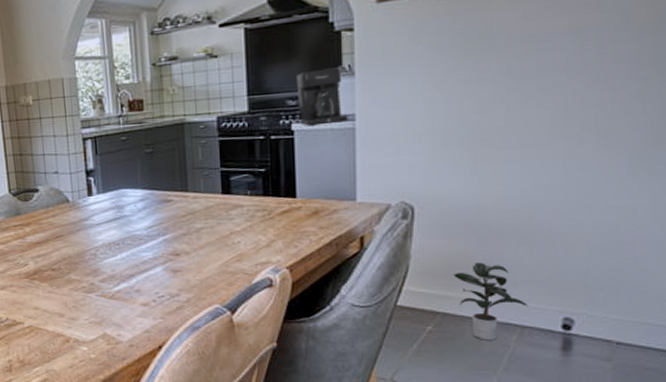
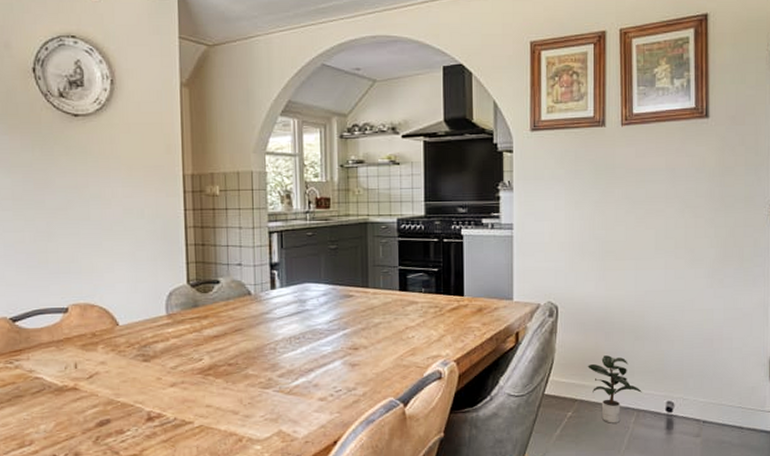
coffee maker: present [296,67,348,126] -> none [466,182,508,232]

